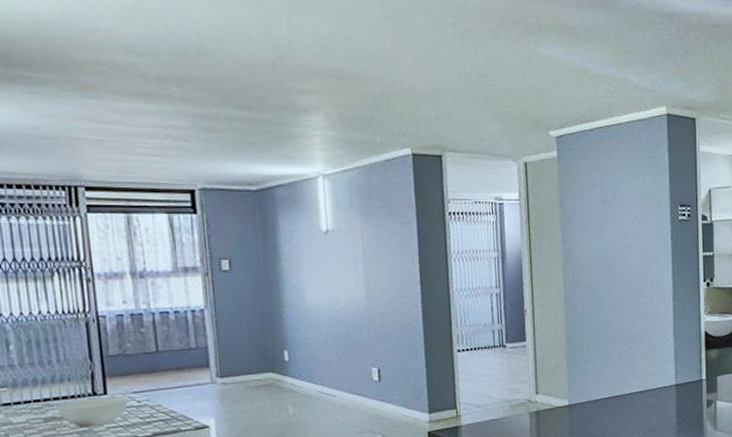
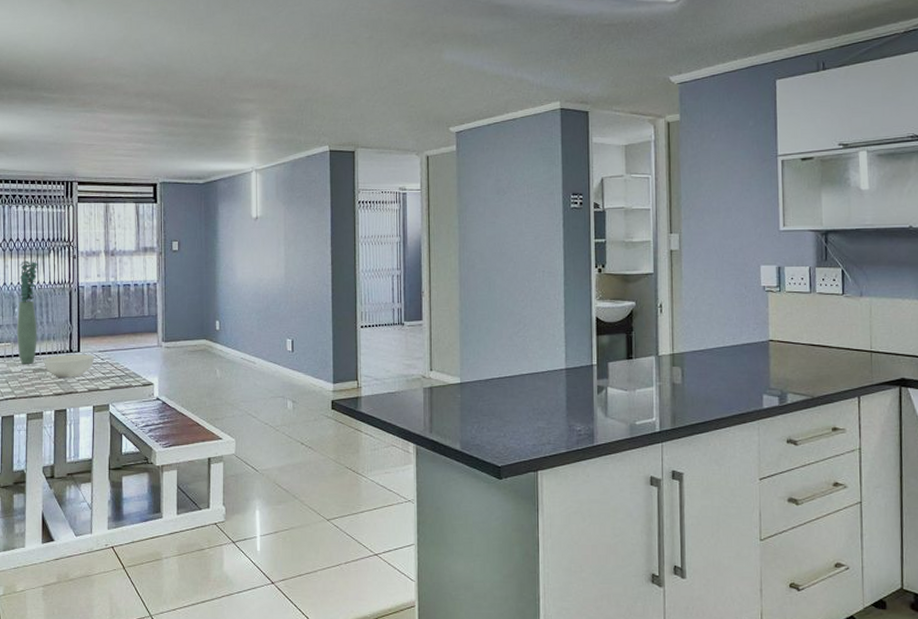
vase: none [10,281,46,413] -> present [16,257,38,364]

